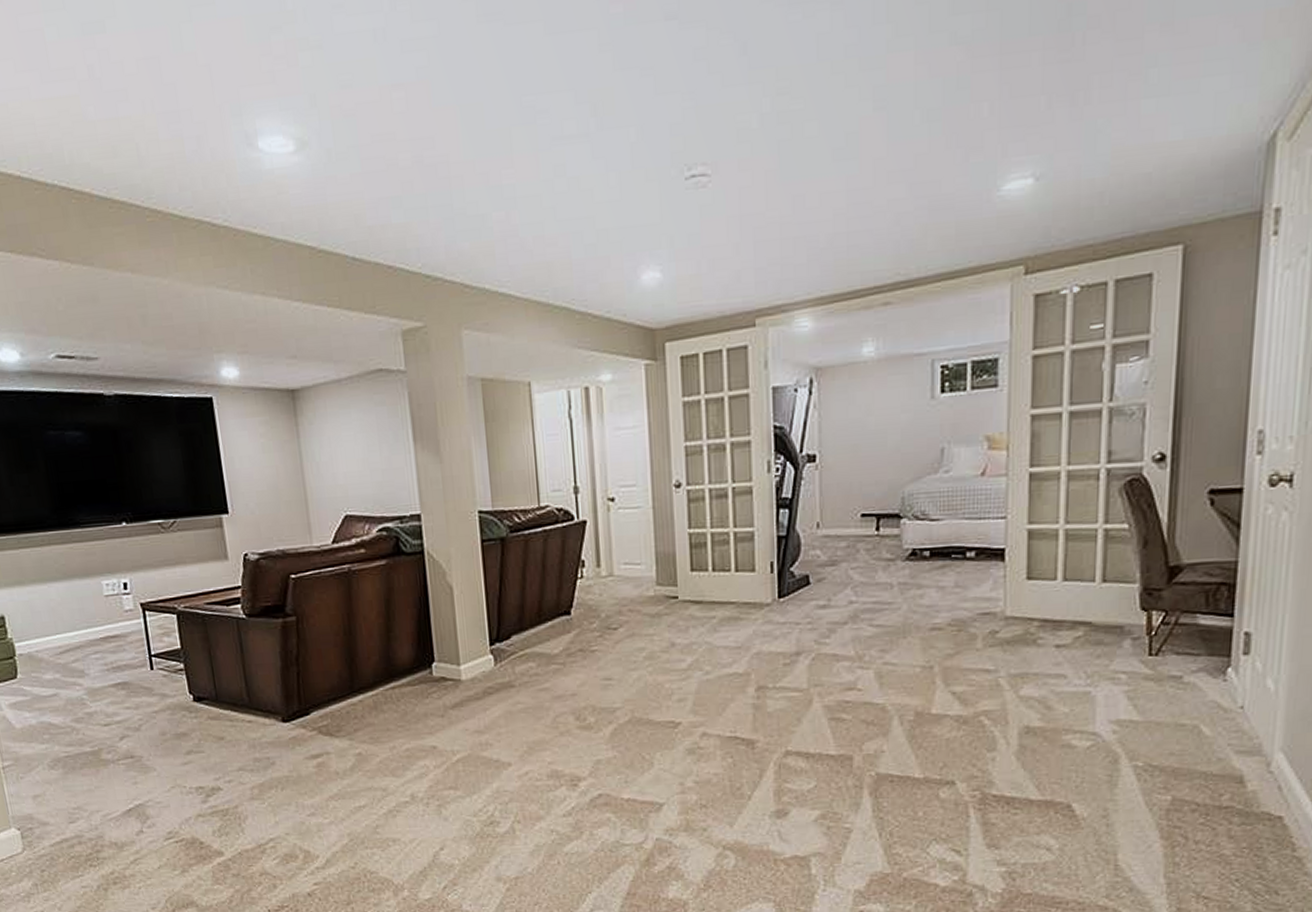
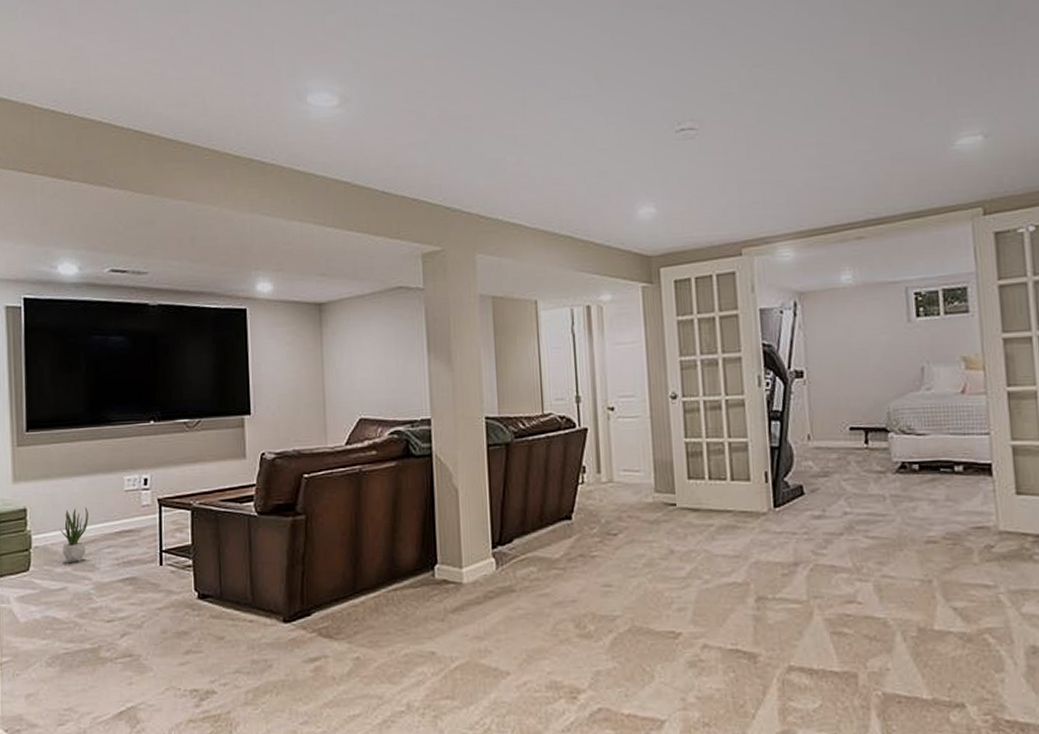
potted plant: none [42,613,73,669] -> present [59,507,89,562]

